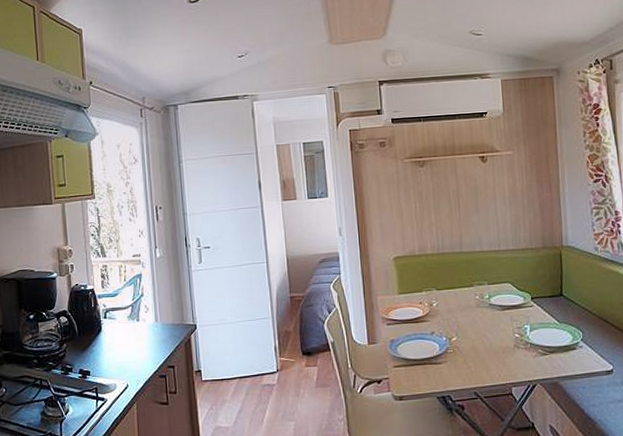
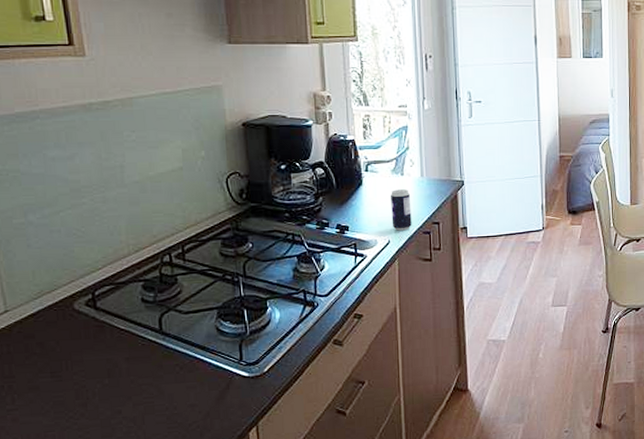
beverage can: none [128,334,148,375] -> present [391,189,412,231]

